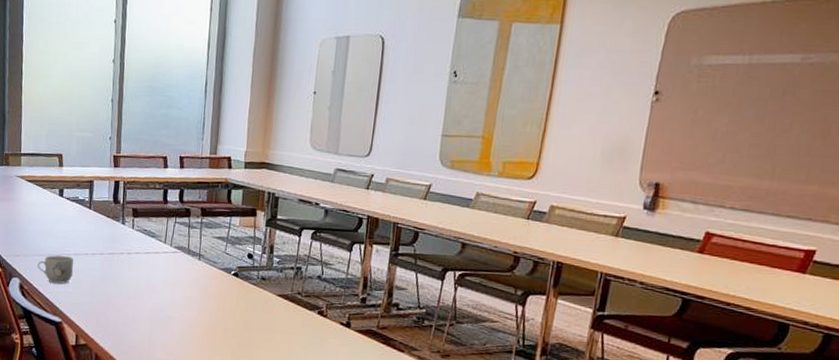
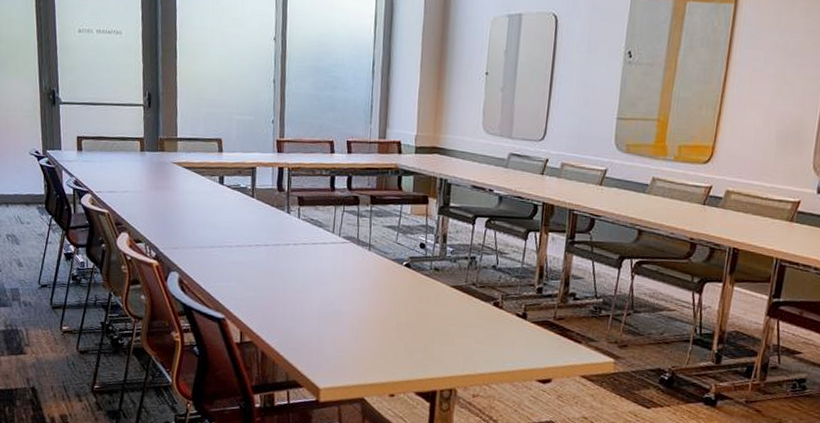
mug: present [37,255,74,284] -> none [197,247,237,278]

